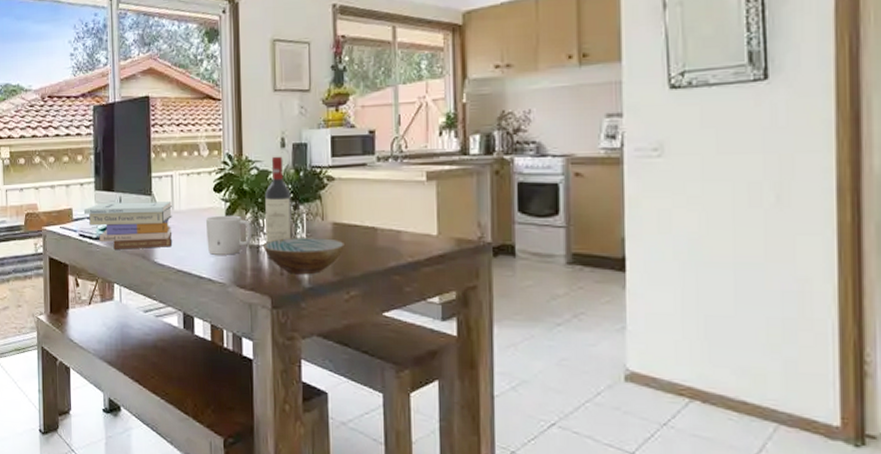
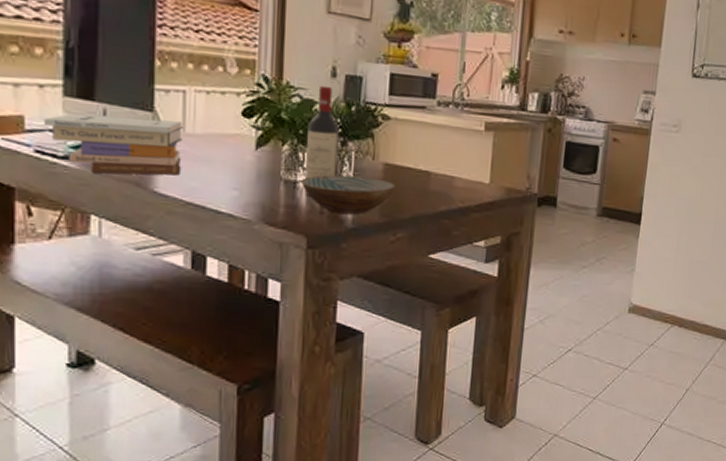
mug: present [206,215,253,255] -> none [229,144,290,190]

